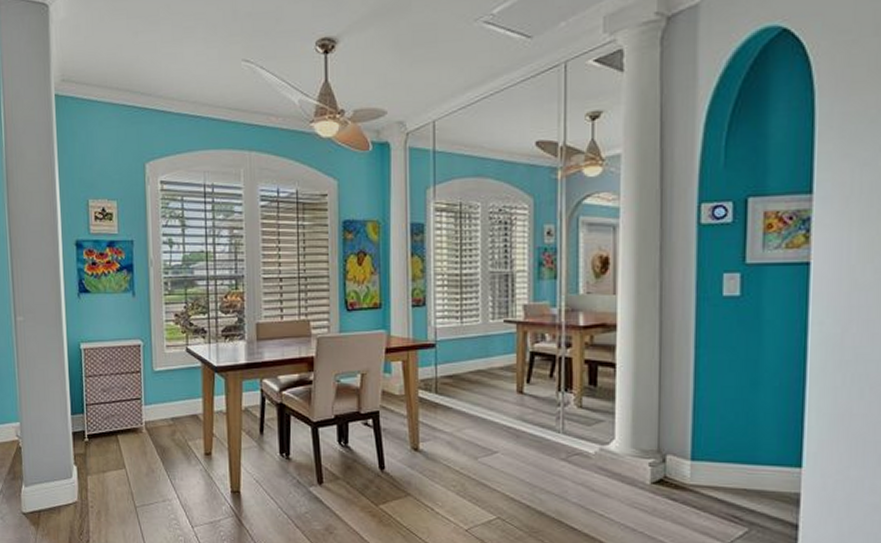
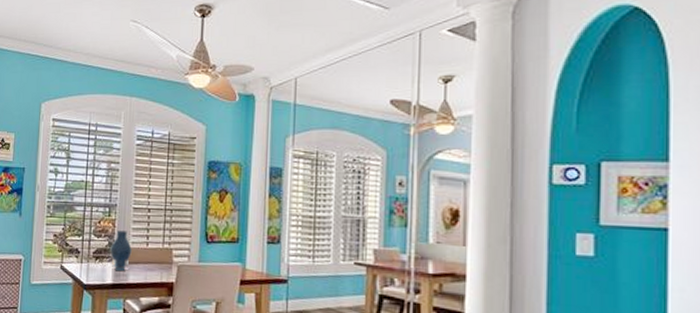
vase: none [241,304,265,350] -> present [110,230,132,272]

